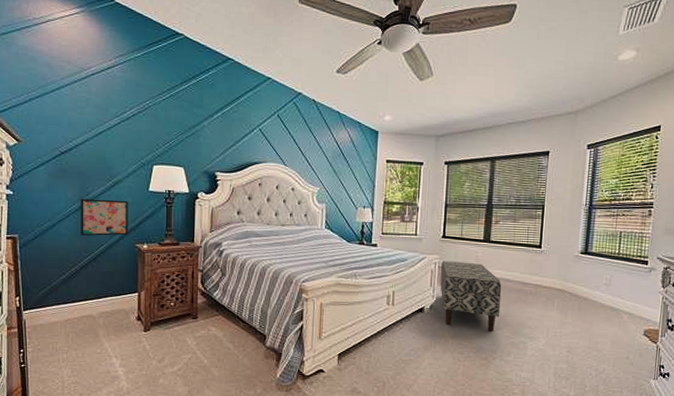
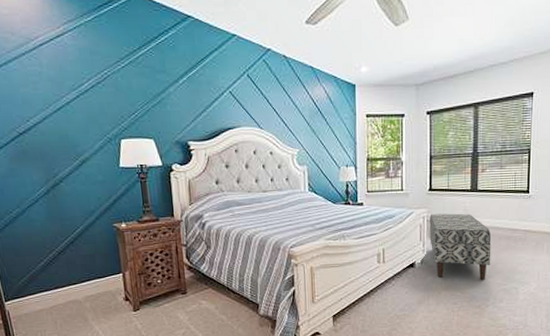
wall art: present [81,198,128,236] -> none [48,179,104,220]

